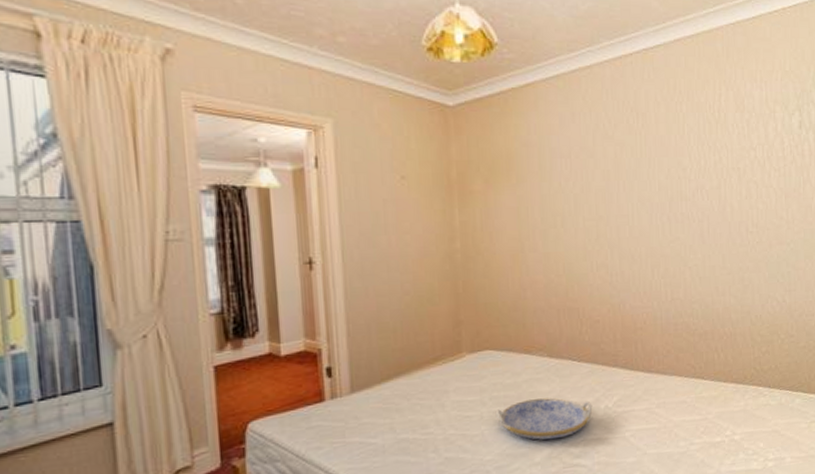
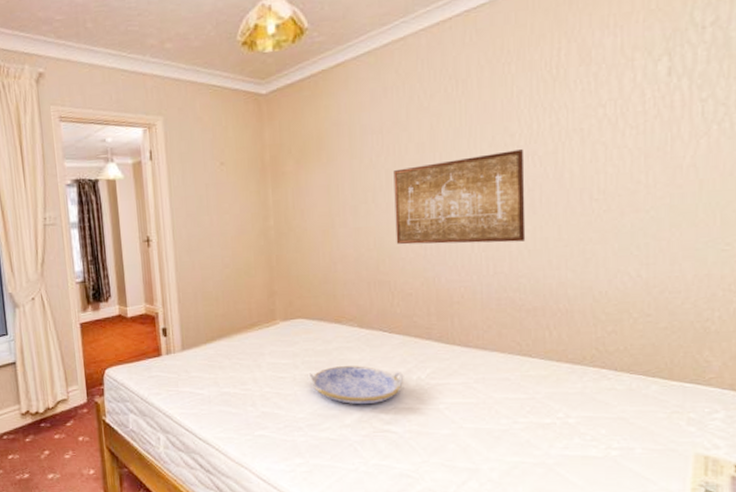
wall art: none [581,183,697,271] -> present [393,149,526,245]

